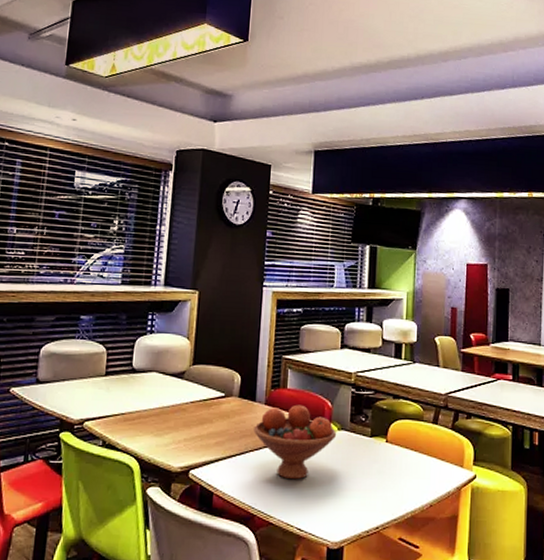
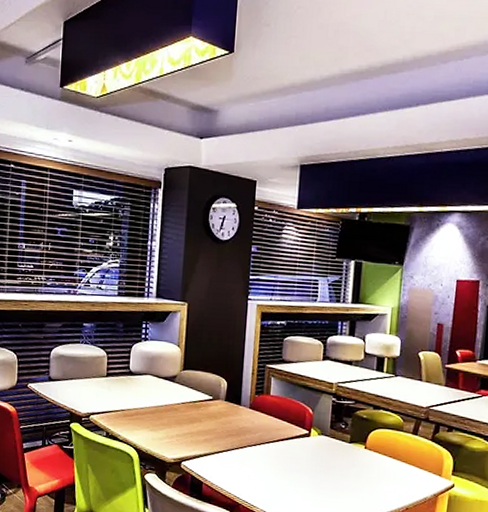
fruit bowl: present [253,404,337,480] -> none [239,410,317,477]

